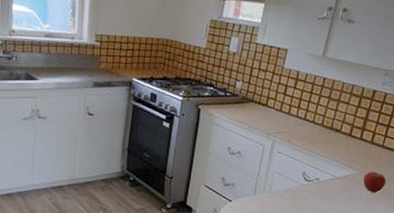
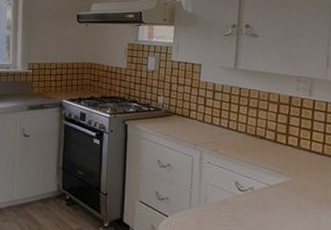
apple: present [363,171,387,193] -> none [297,177,323,200]

